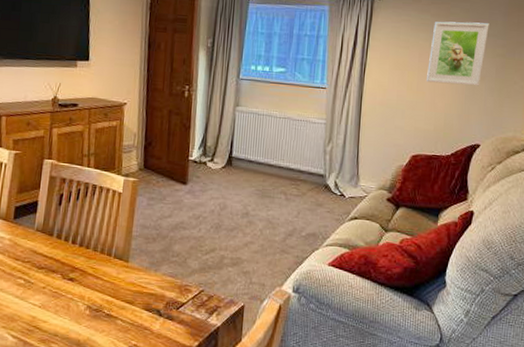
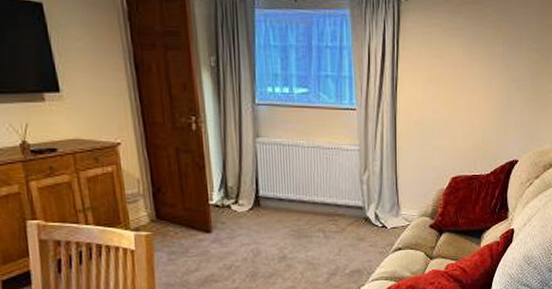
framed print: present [427,21,489,86] -> none [462,24,524,97]

